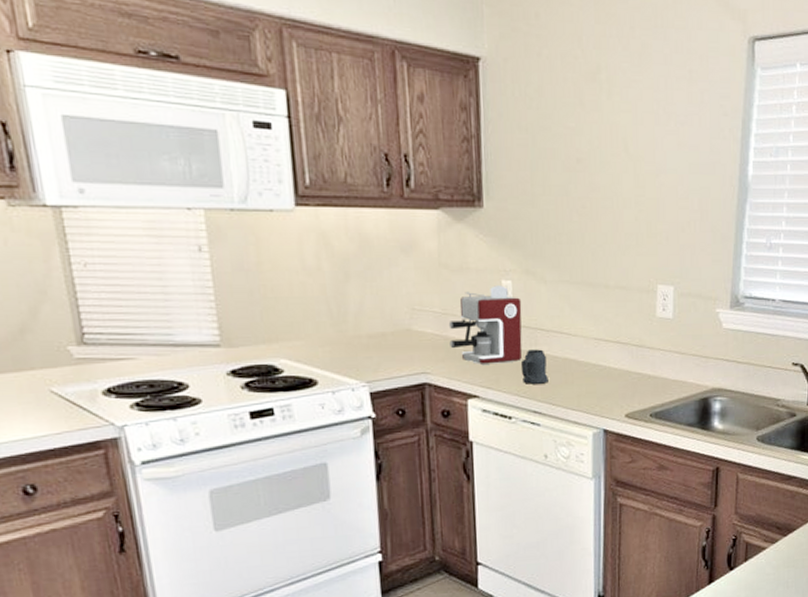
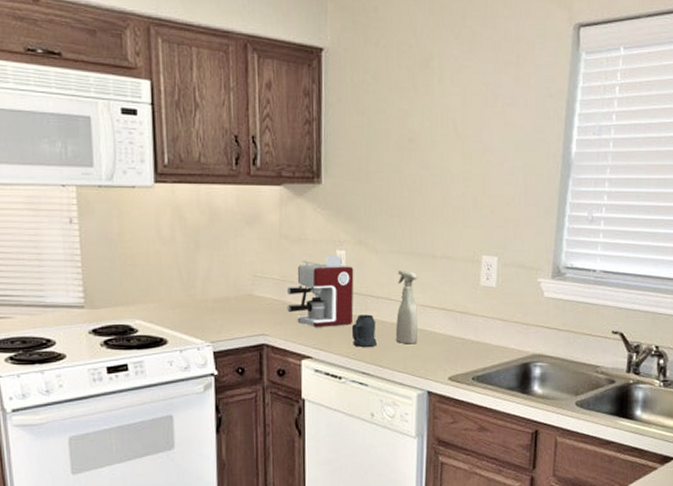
spray bottle: none [568,300,592,381] -> present [395,269,418,344]

